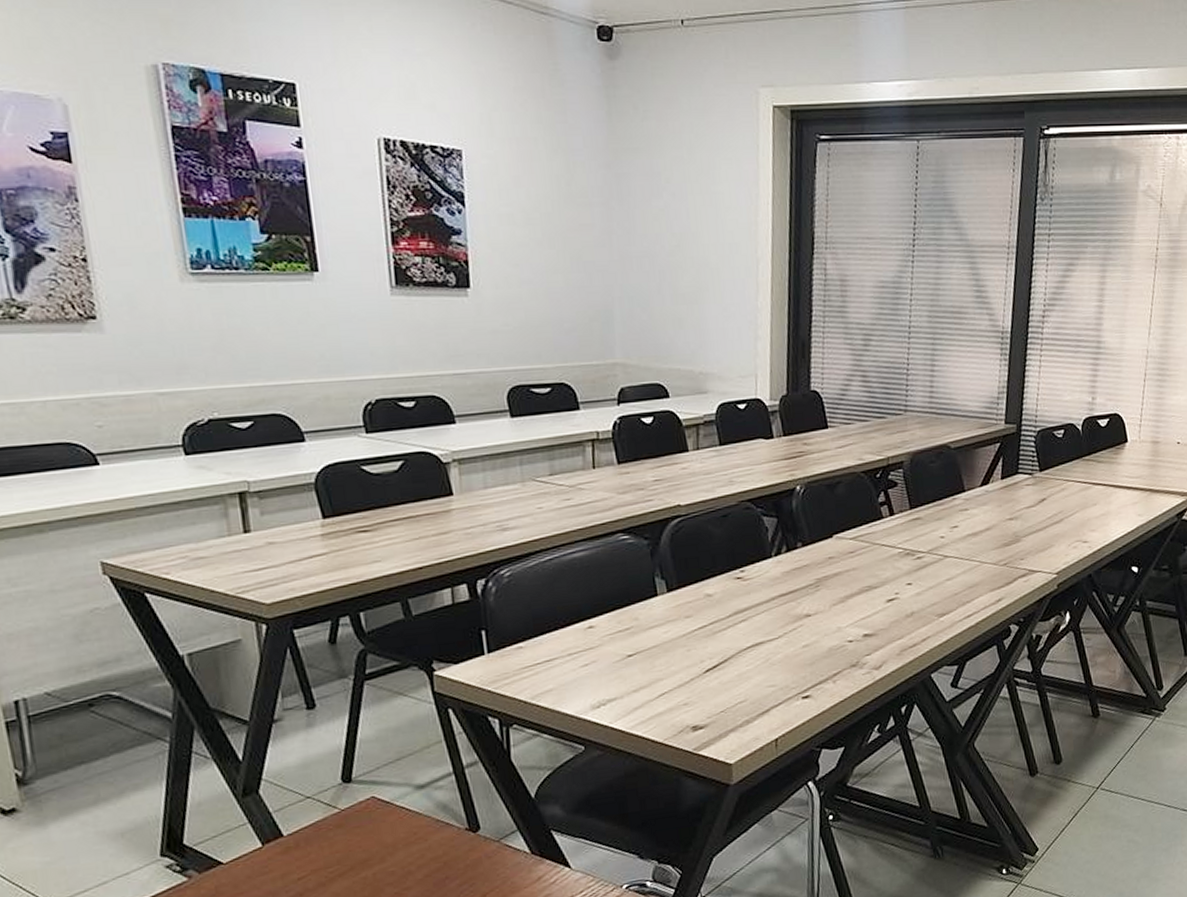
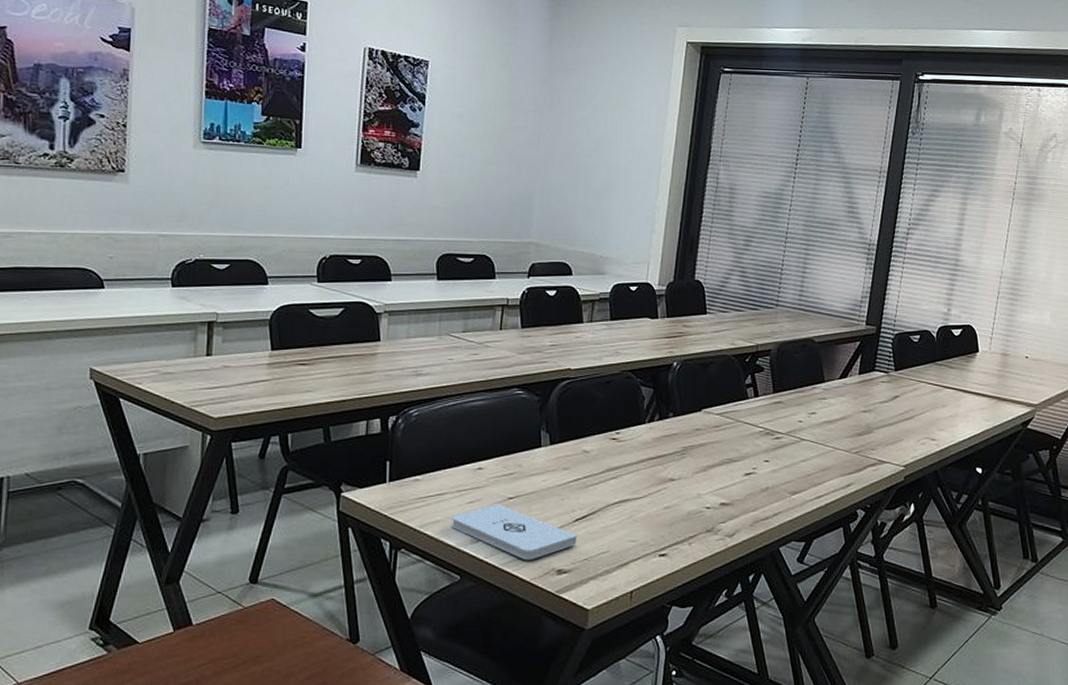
notepad: none [566,663,710,721] -> present [452,504,577,561]

